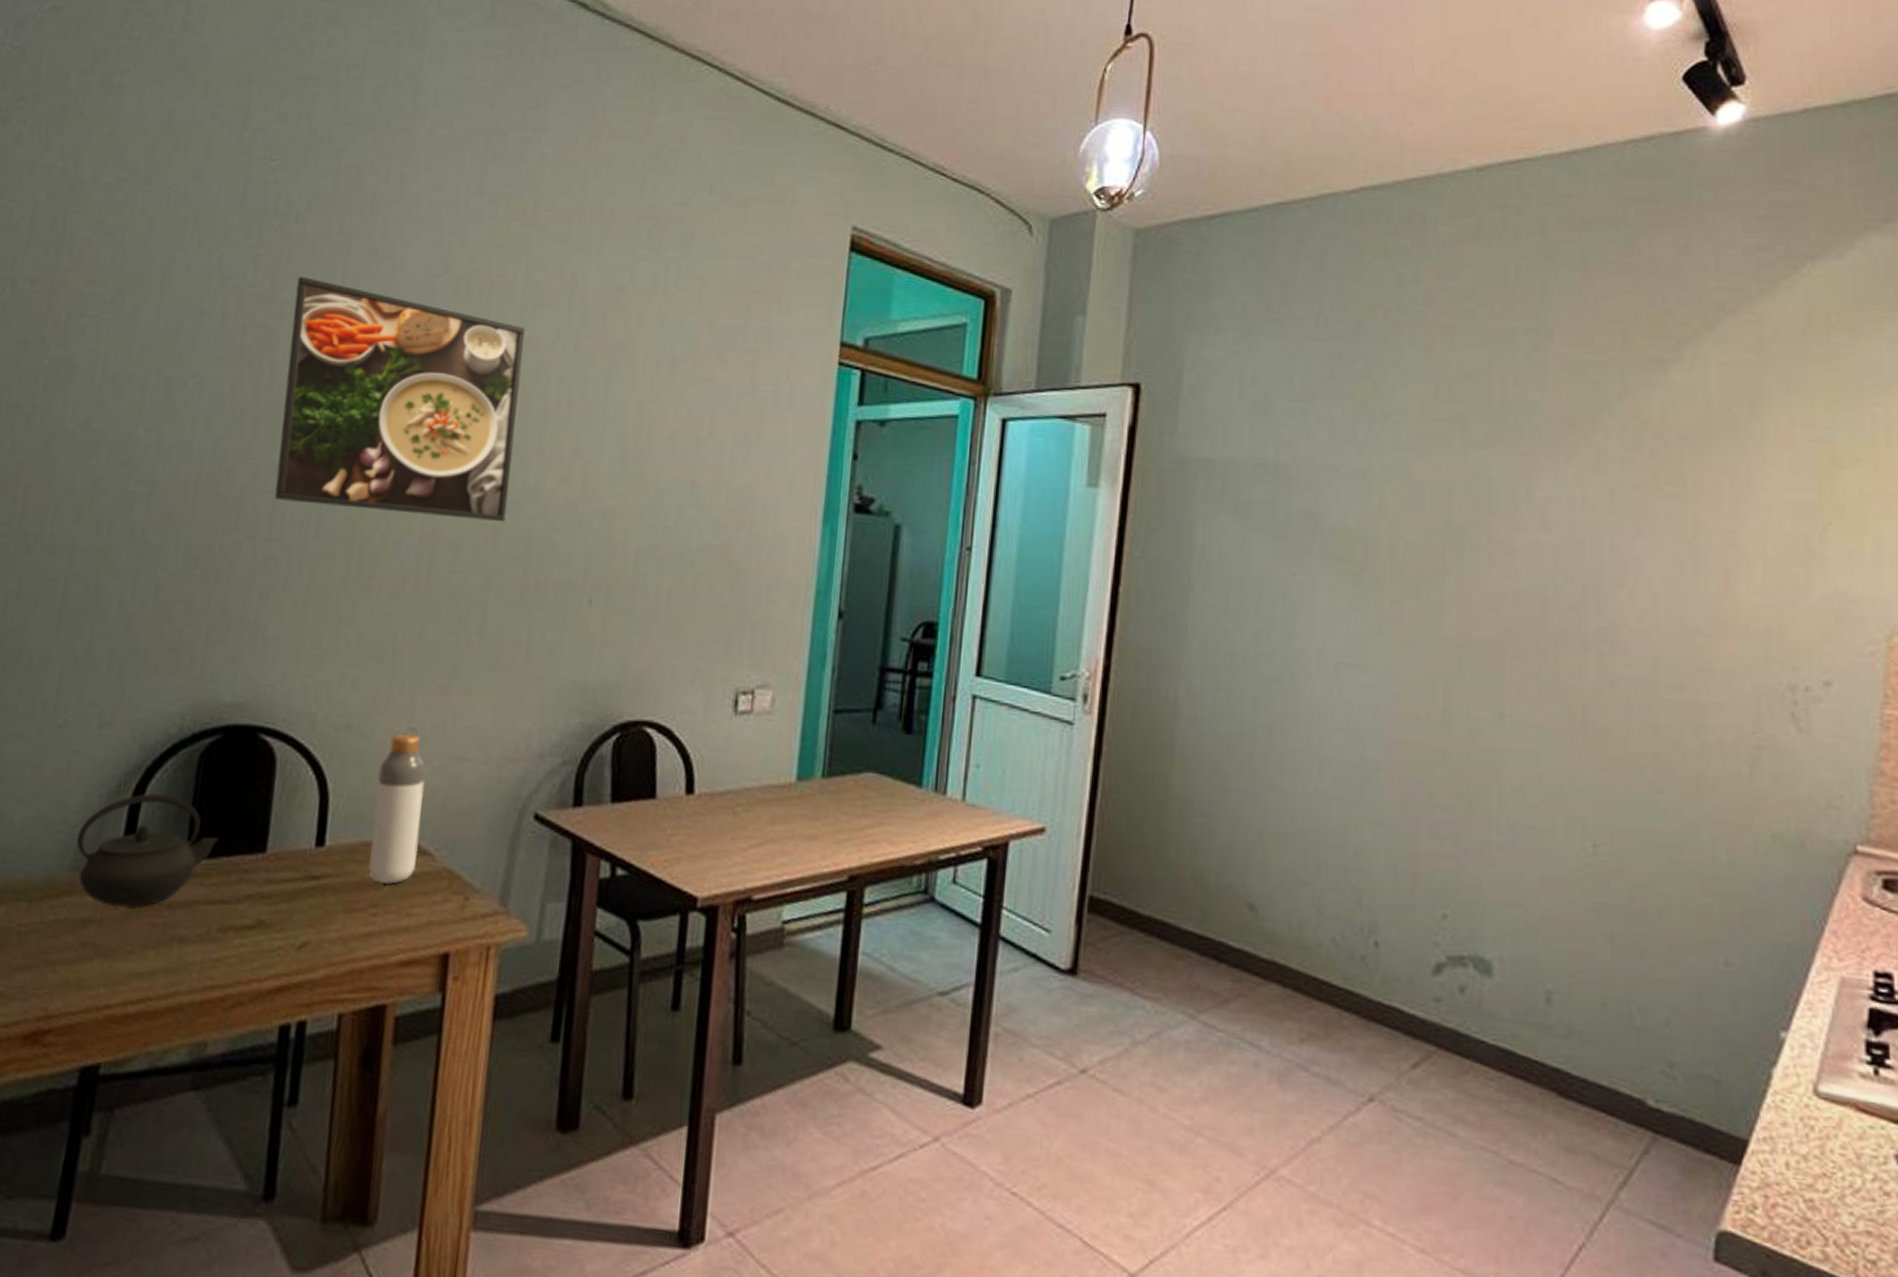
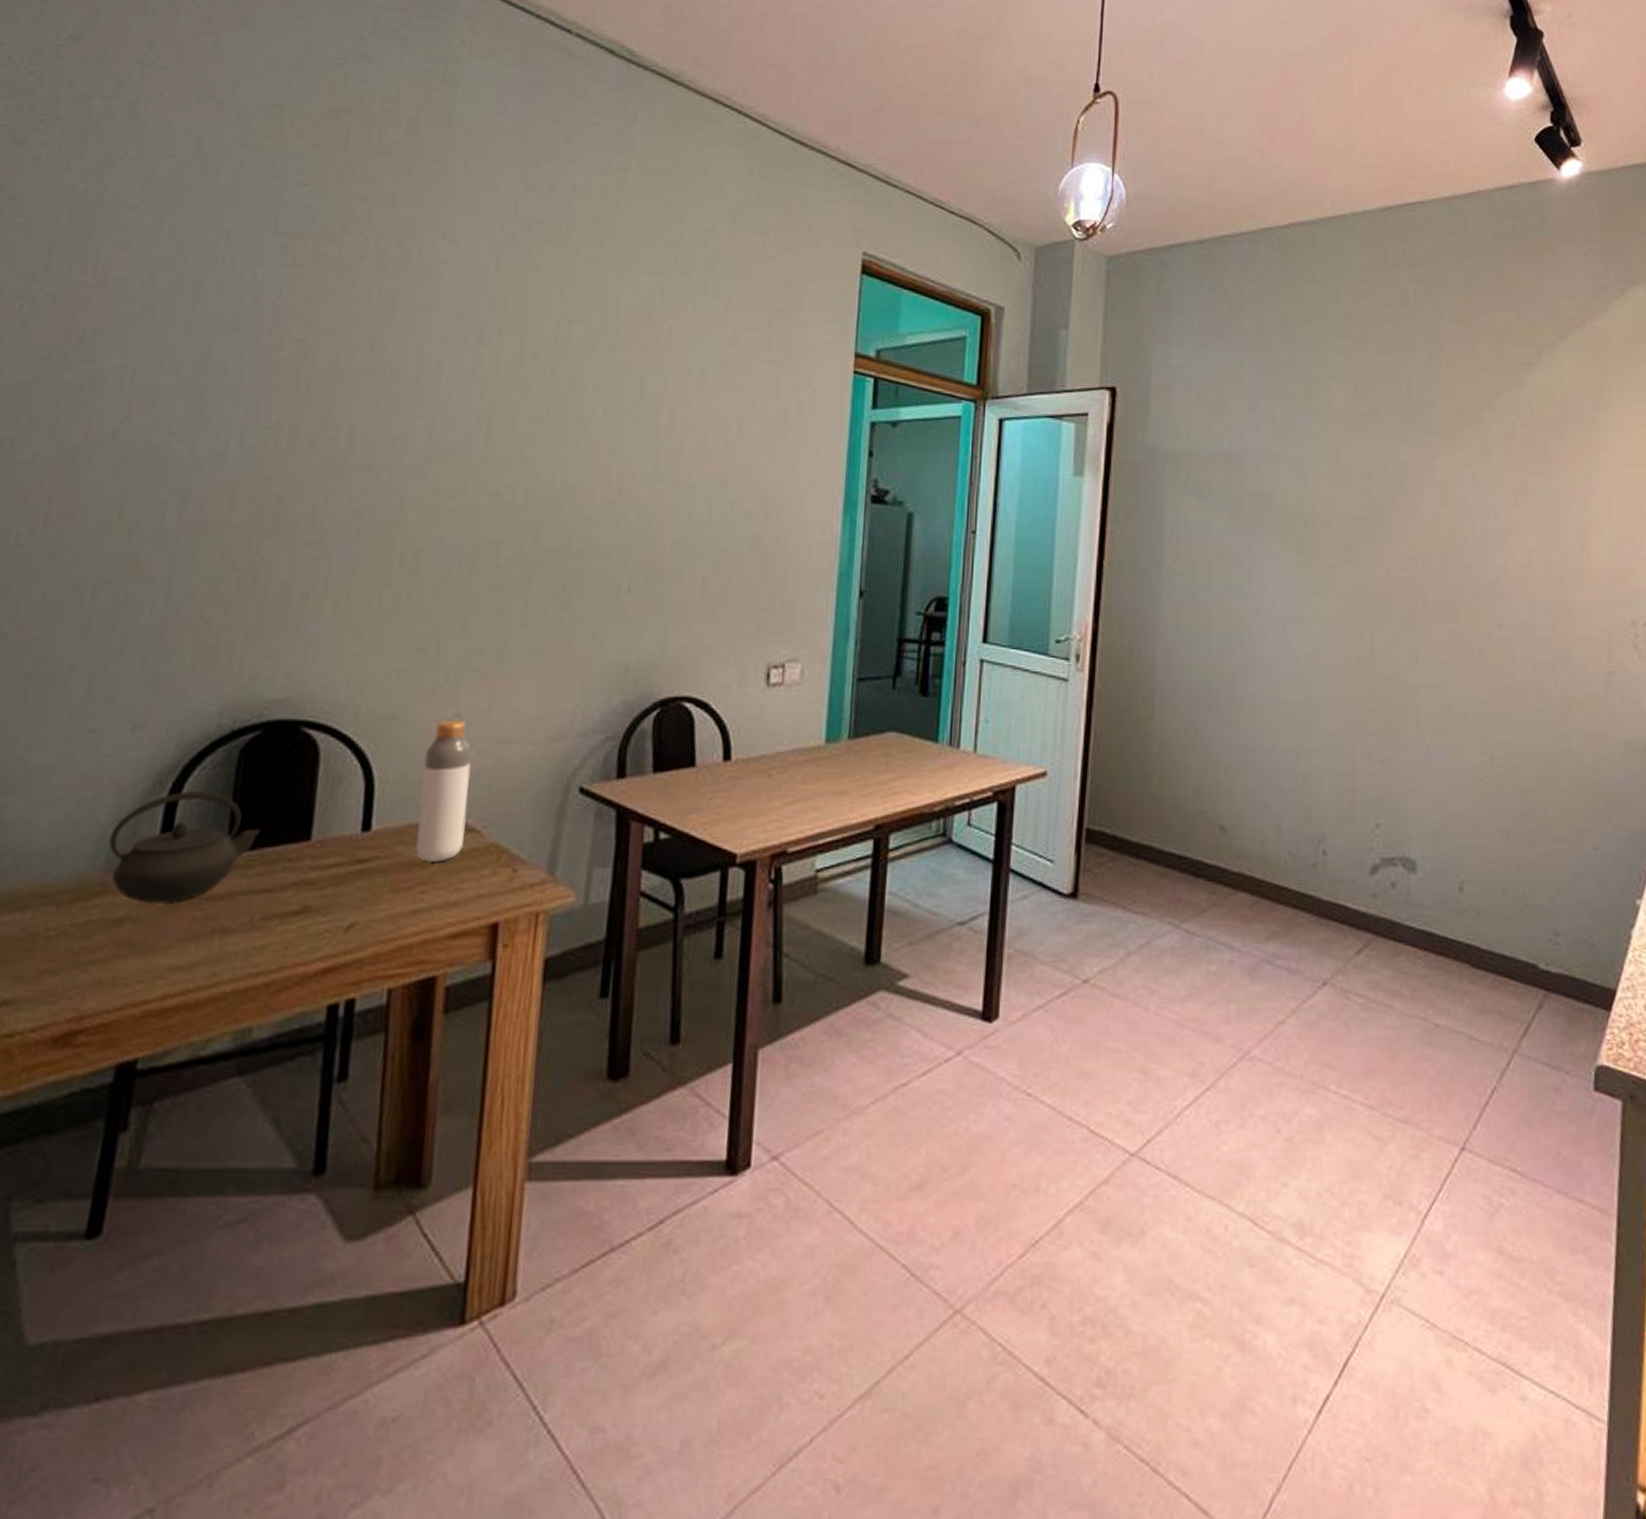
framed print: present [274,277,525,521] -> none [313,295,561,519]

